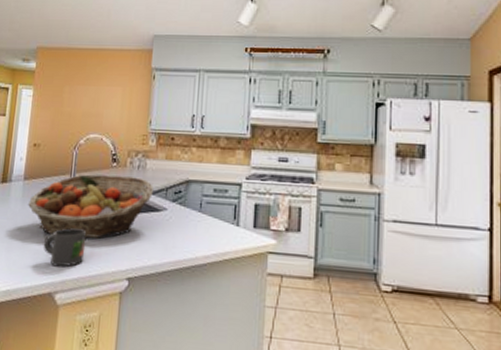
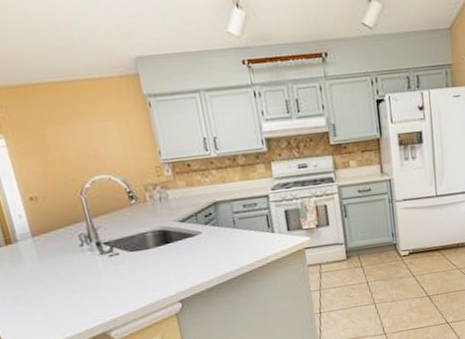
fruit basket: present [28,174,153,238] -> none [47,209,183,283]
mug: present [43,228,86,267] -> none [79,269,130,309]

